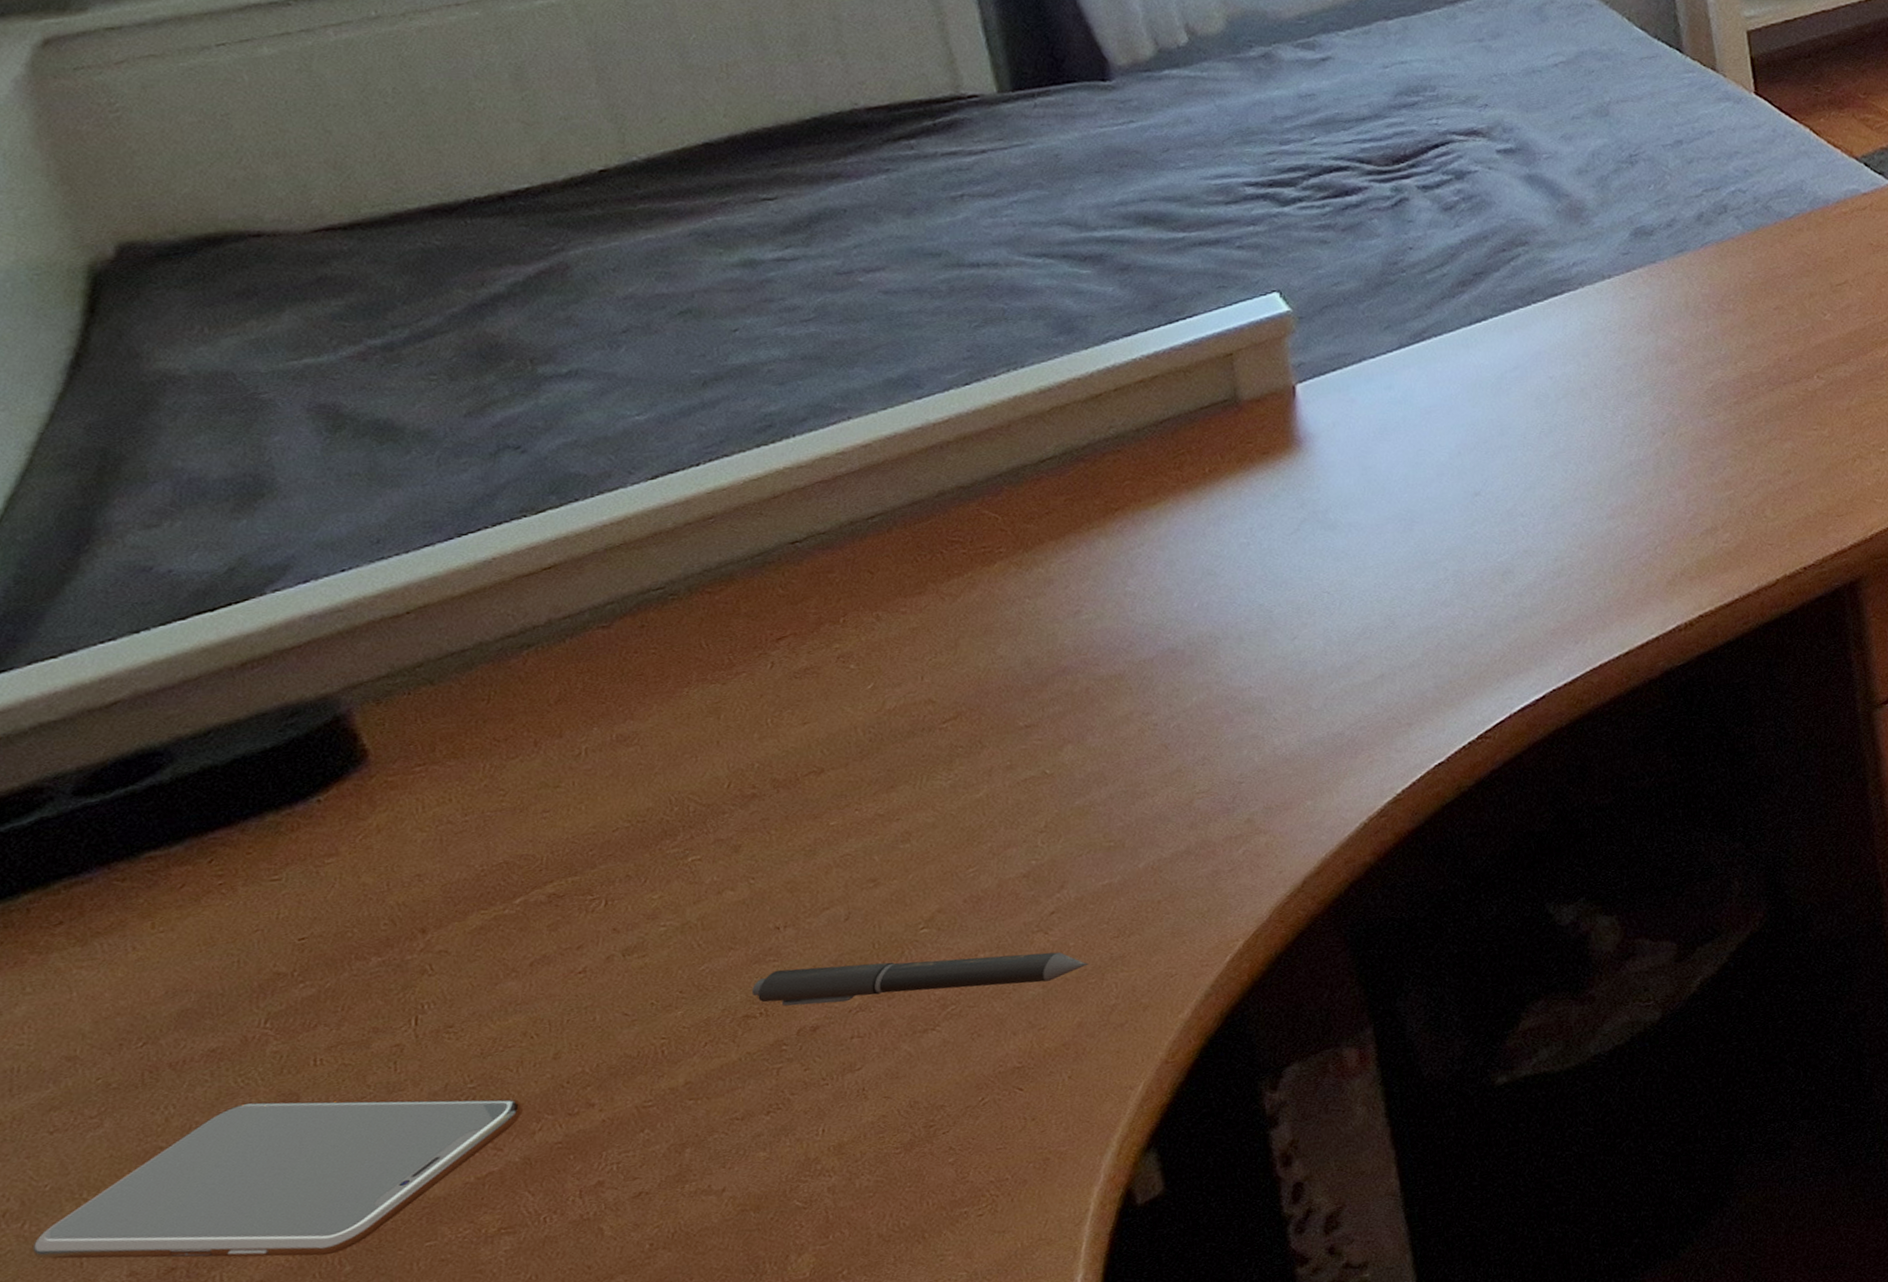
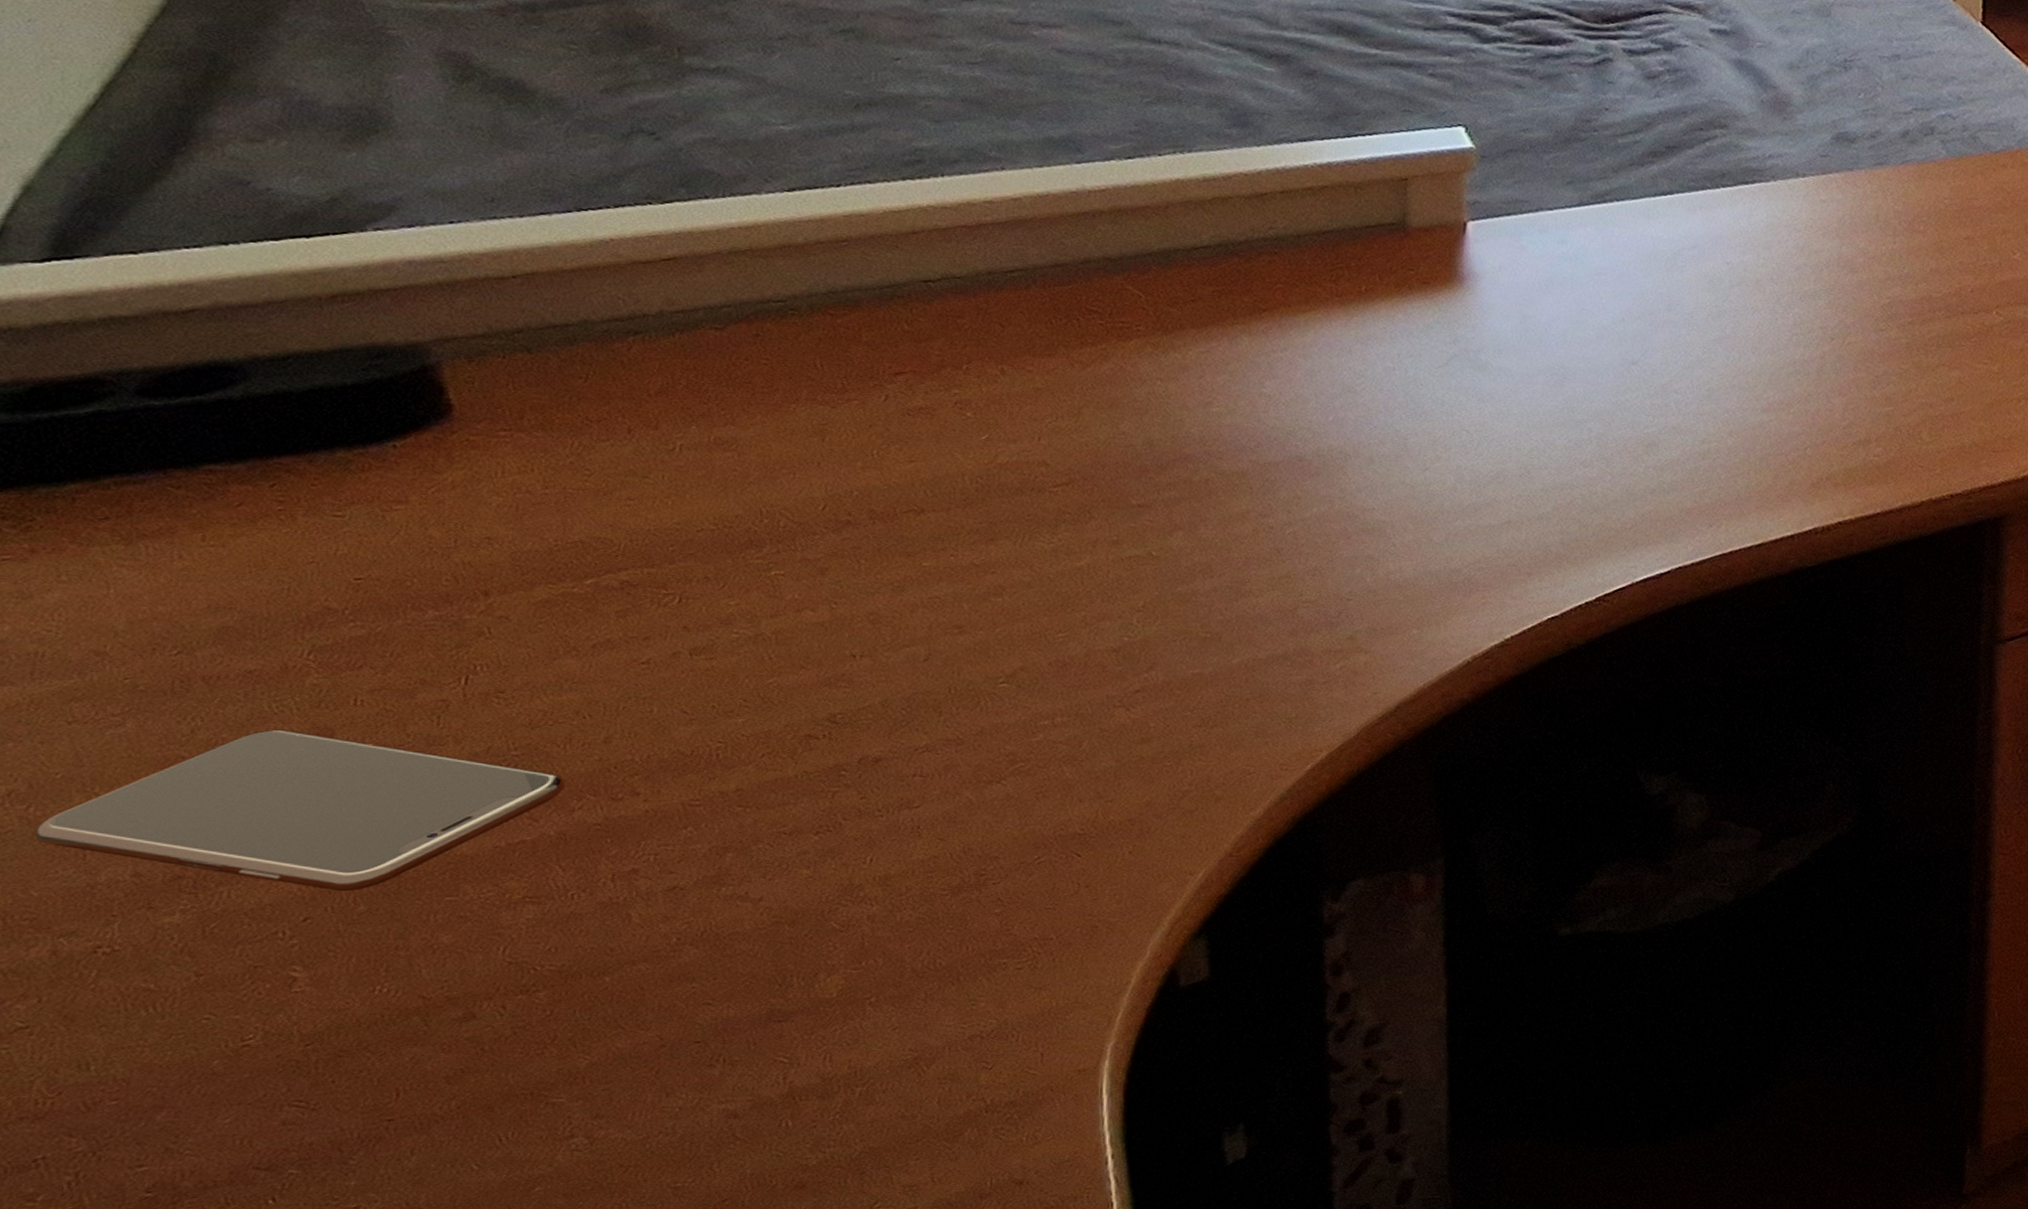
pen: present [751,952,1089,1006] -> none [817,696,1167,756]

